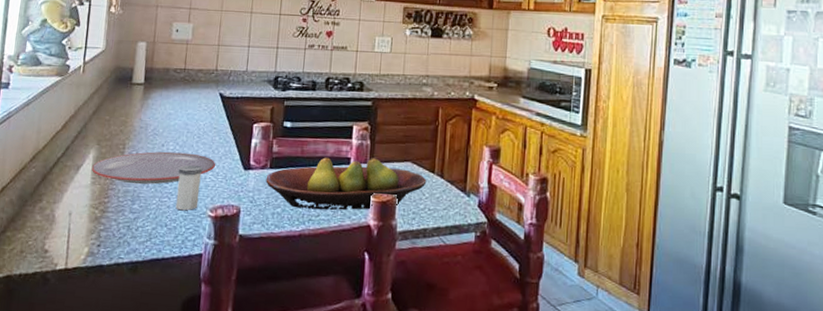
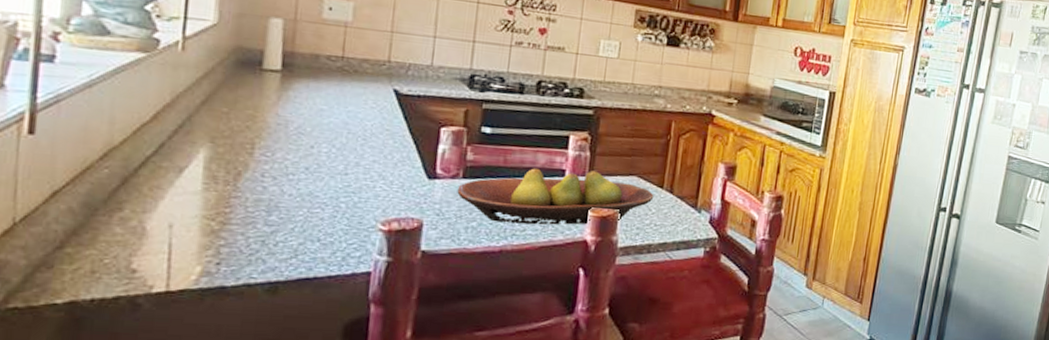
plate: present [91,151,215,185] -> none [202,154,388,193]
salt shaker: present [175,164,203,211] -> none [332,171,371,224]

